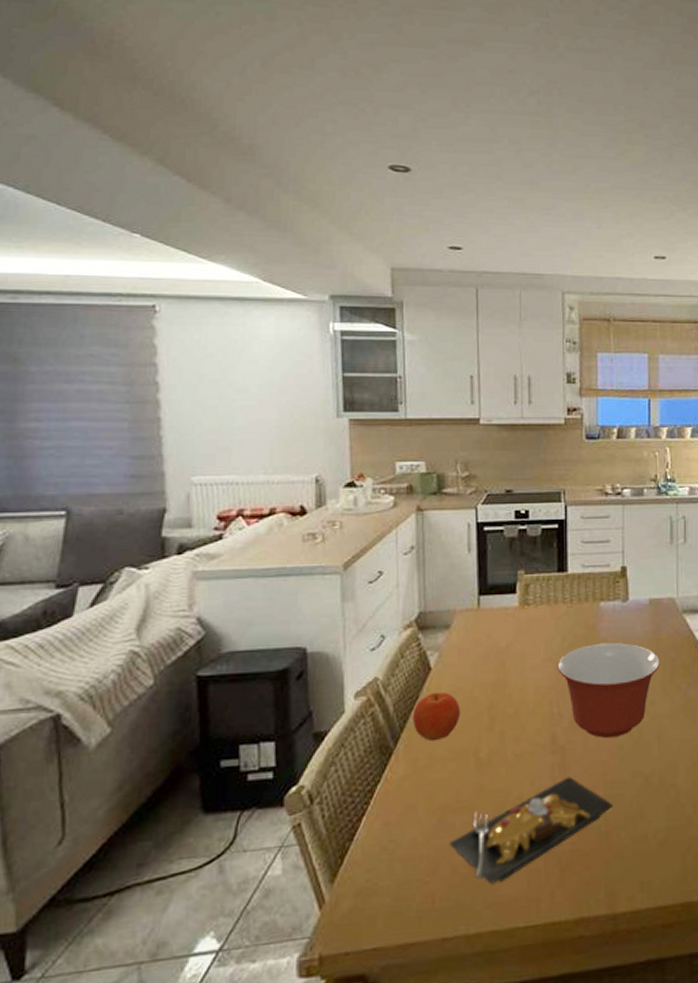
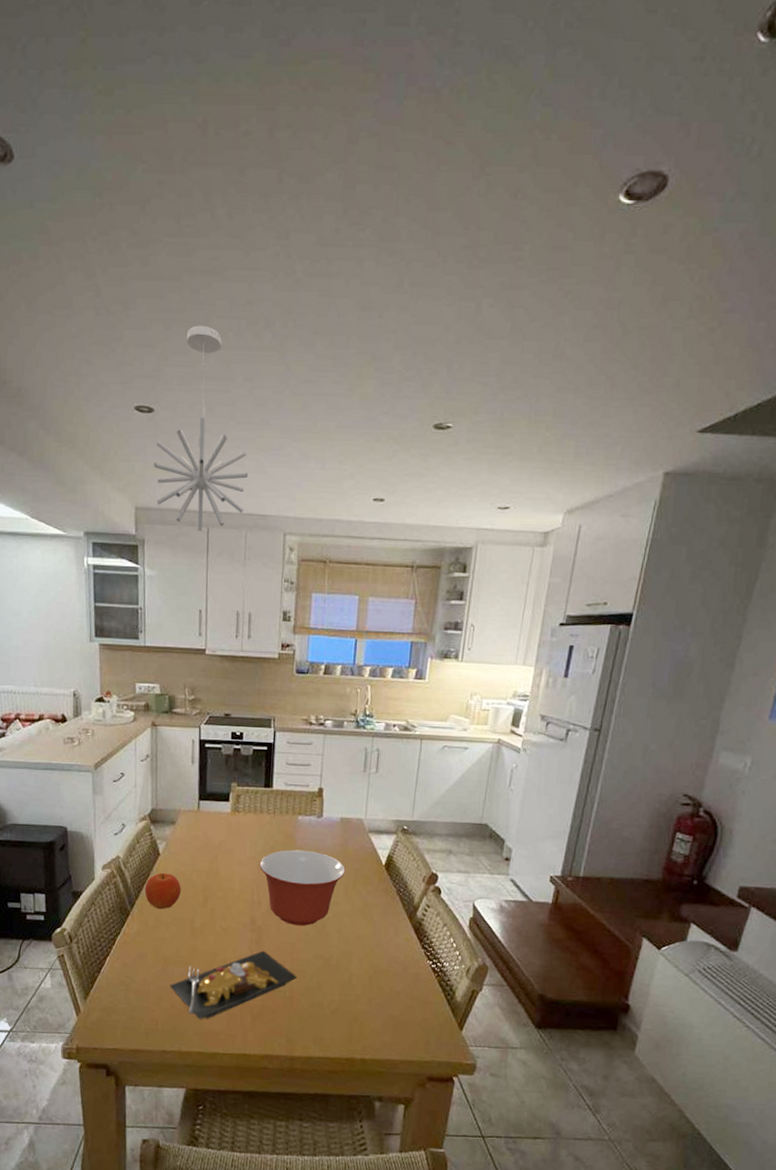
pendant light: none [411,90,519,293] -> present [153,325,248,532]

